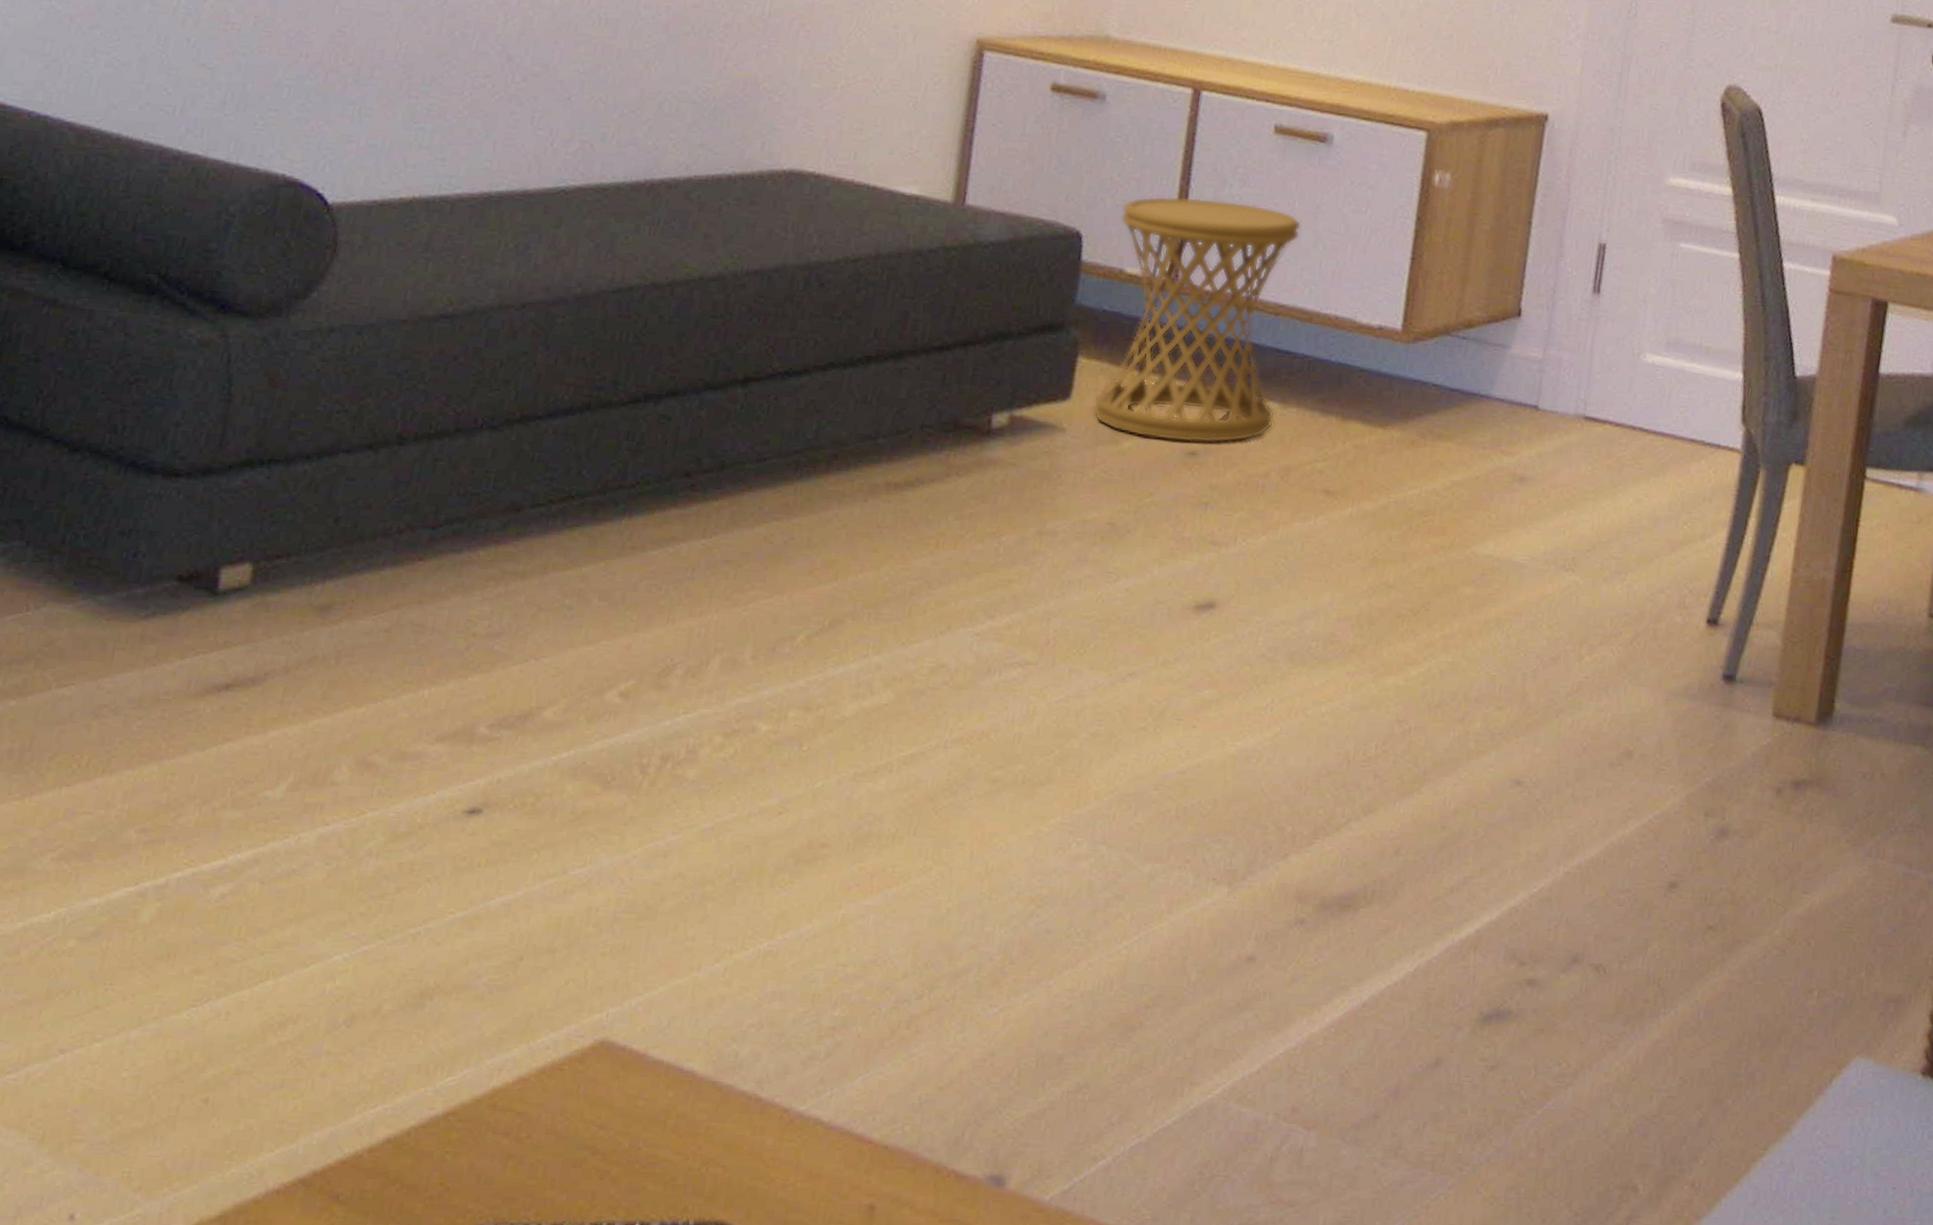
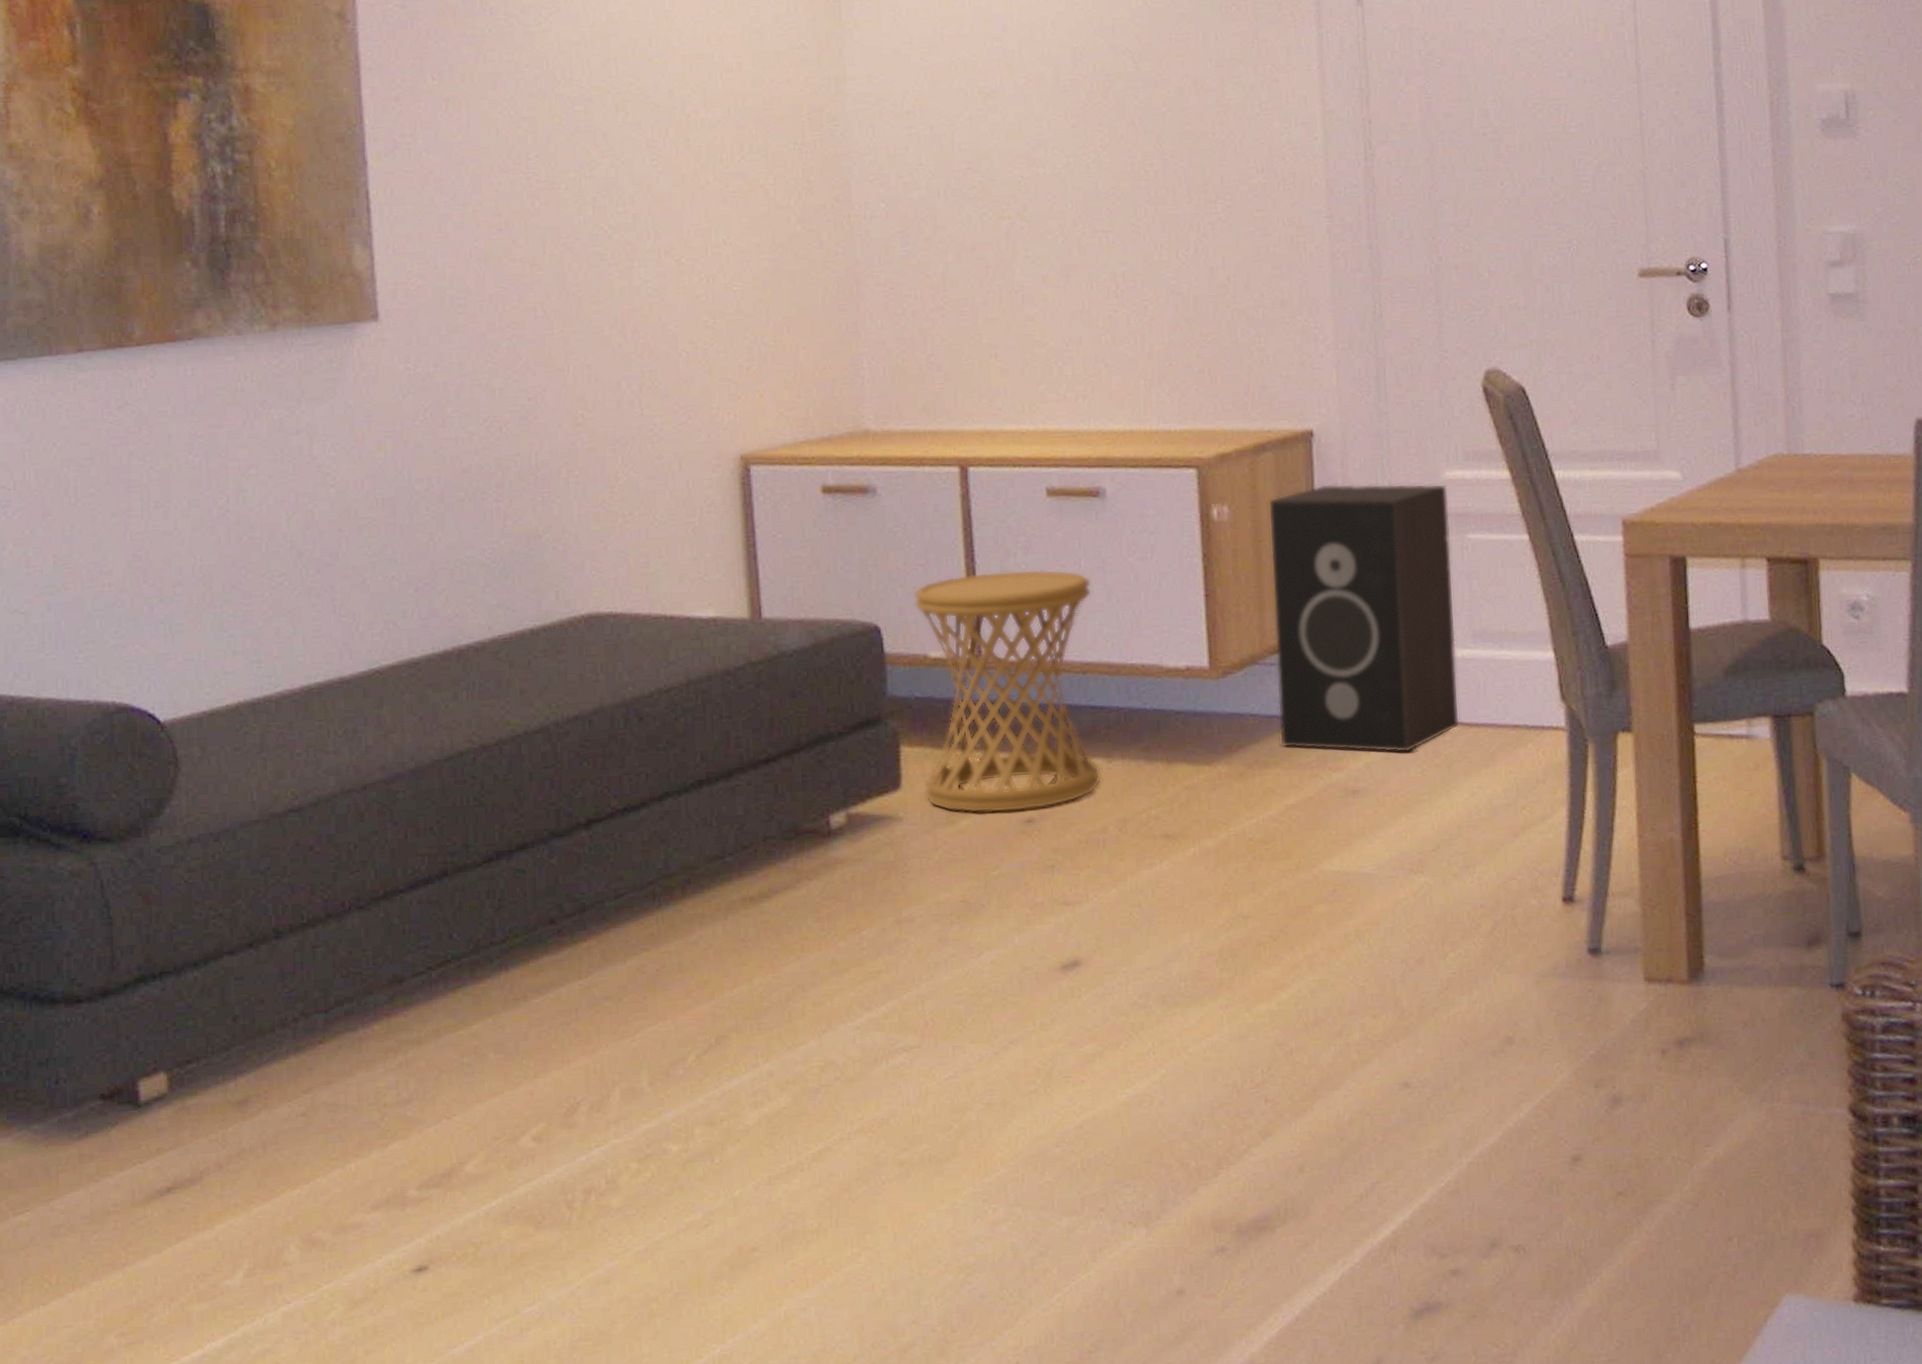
speaker: none [1459,169,1669,449] -> present [1268,483,1460,753]

